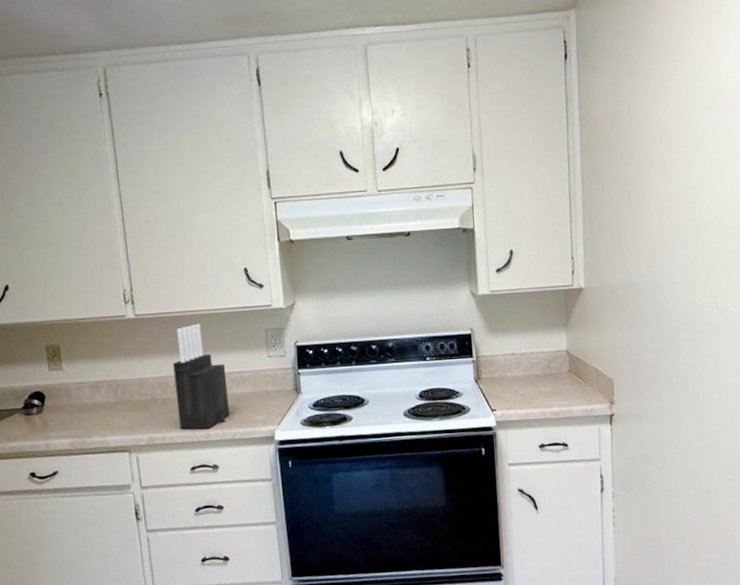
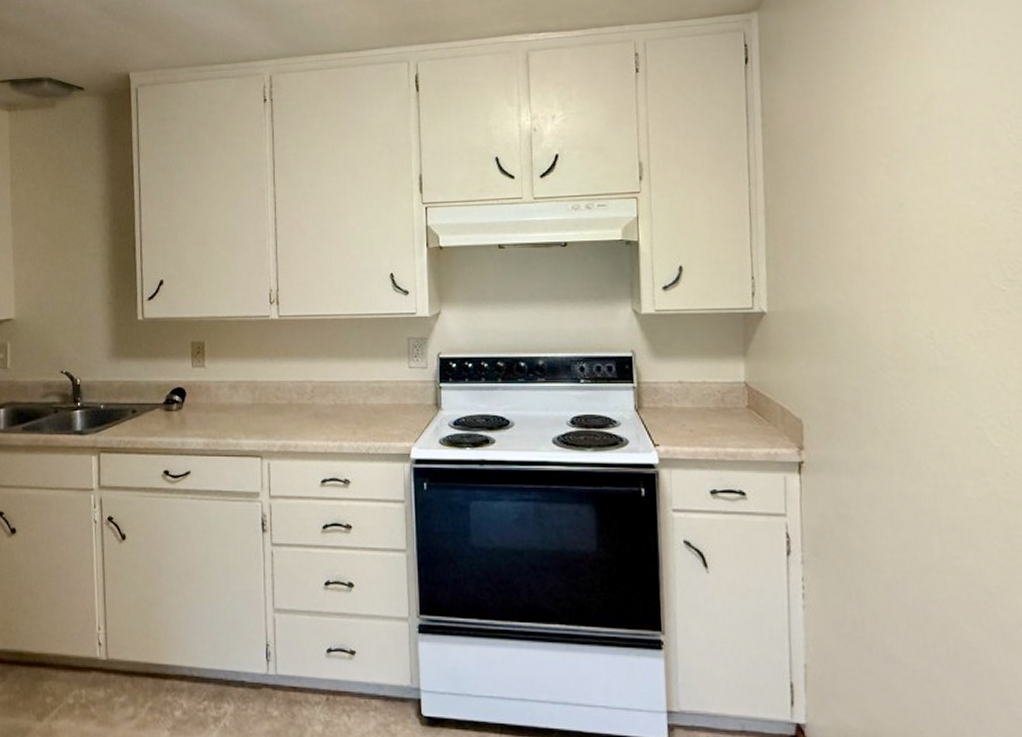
knife block: present [173,323,230,430] -> none [312,327,365,440]

